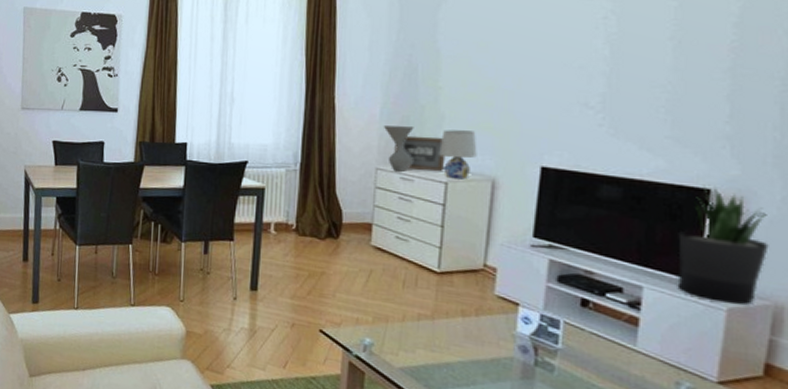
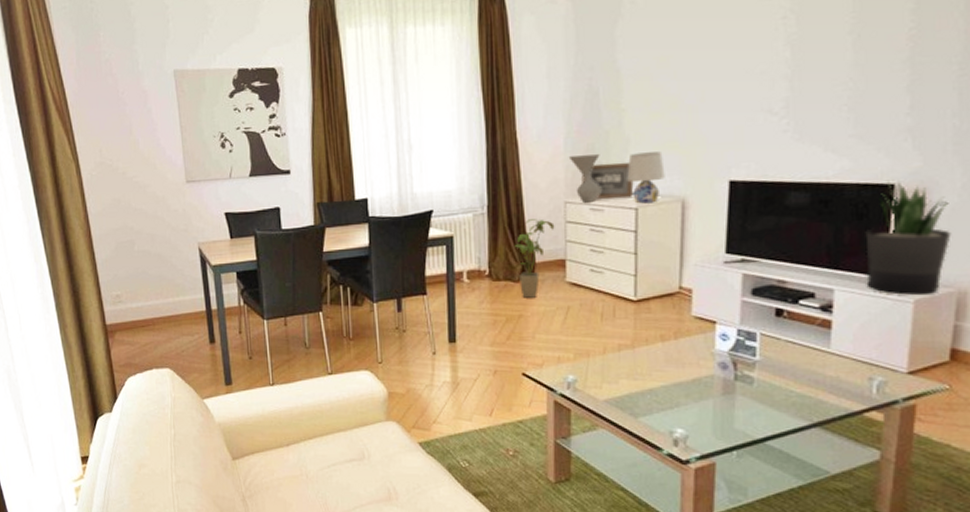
house plant: none [324,181,364,257] -> present [515,219,555,298]

